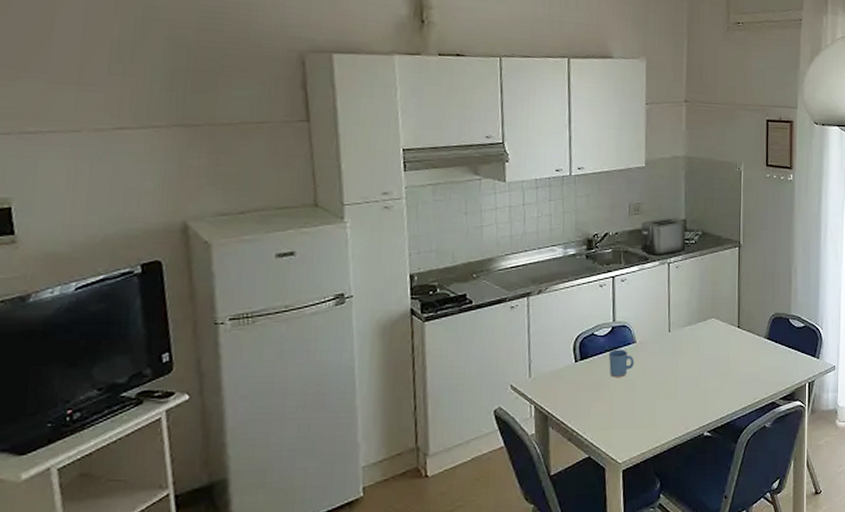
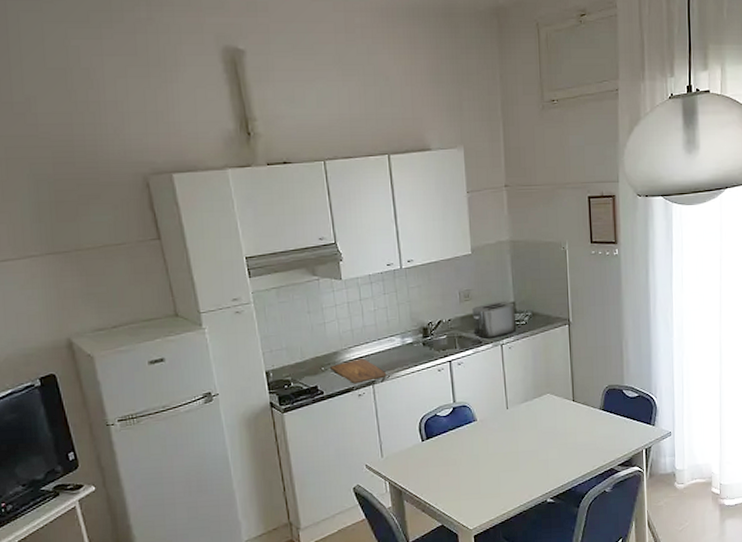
cutting board: none [481,267,544,295] -> present [329,358,387,384]
mug: present [609,349,635,377] -> none [453,427,477,453]

